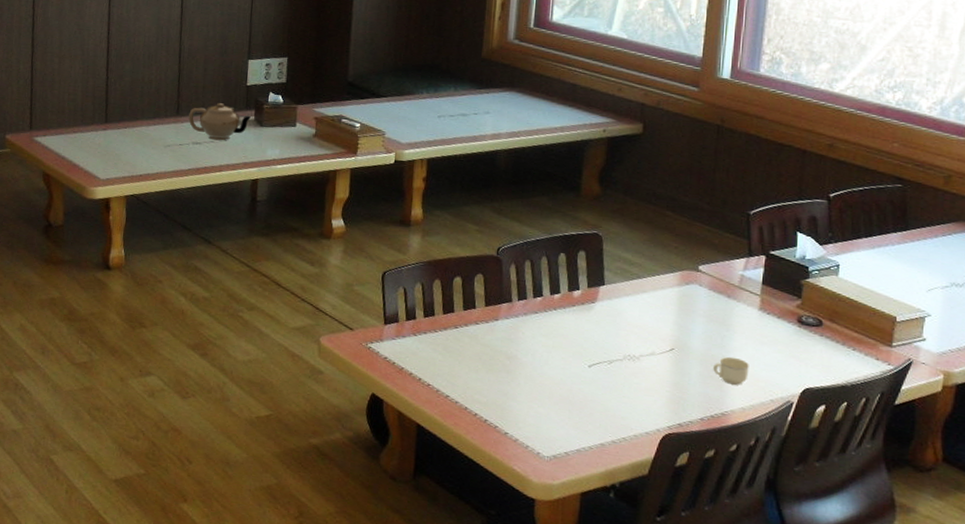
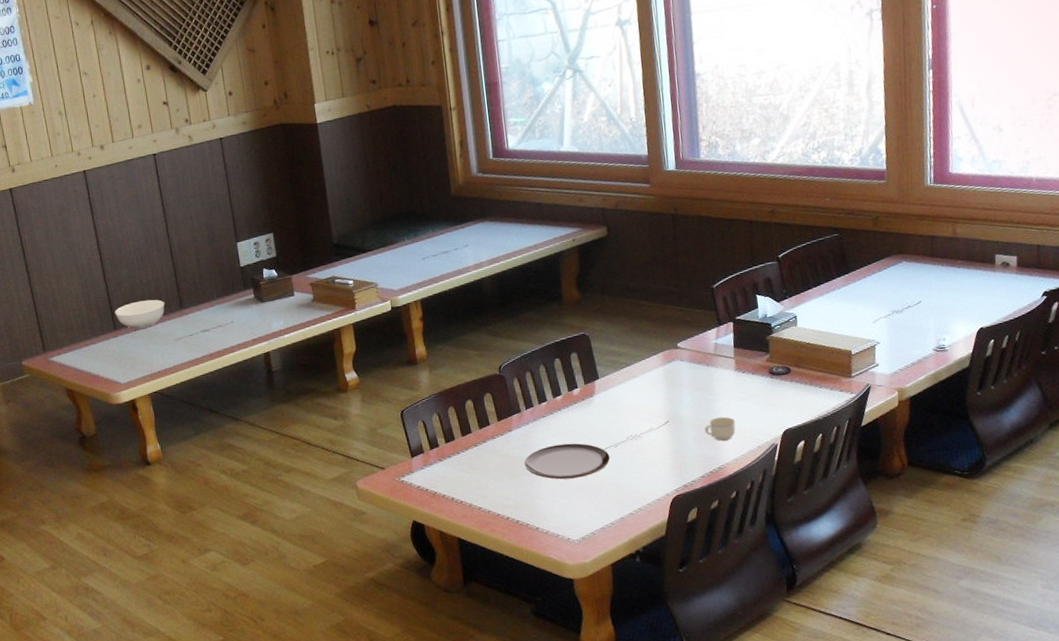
bowl: none [109,98,162,128] -> present [114,299,165,330]
teapot: present [188,103,251,141] -> none [192,288,251,325]
plate: none [504,346,601,389] -> present [524,443,610,480]

